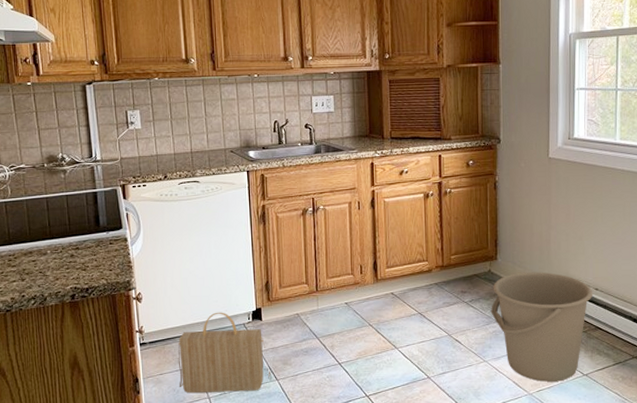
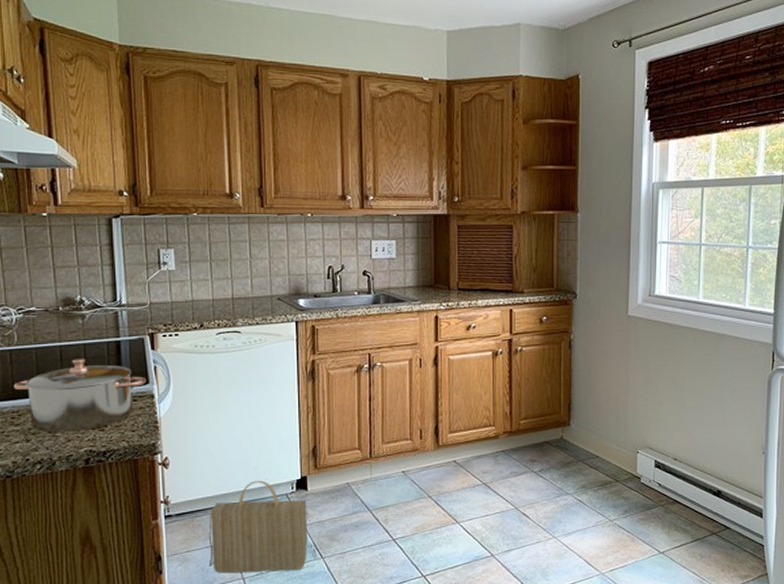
cooking pot: none [9,207,120,273] -> present [13,358,147,433]
bucket: present [491,272,593,382] -> none [562,439,672,560]

